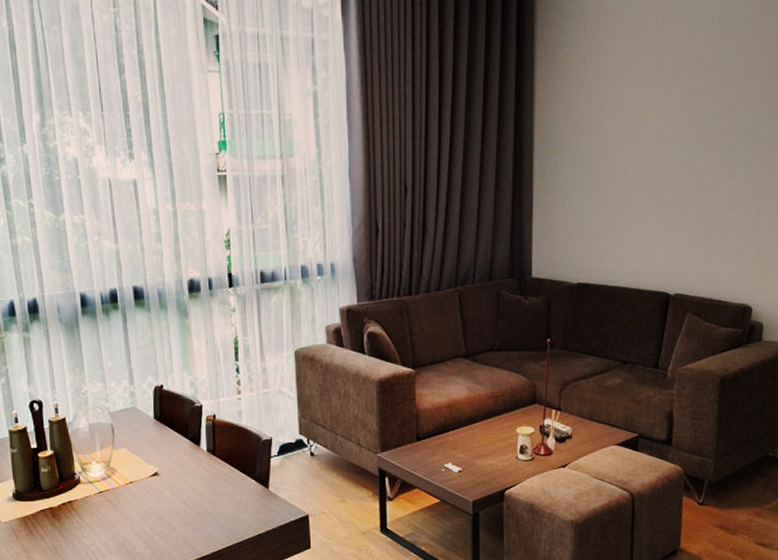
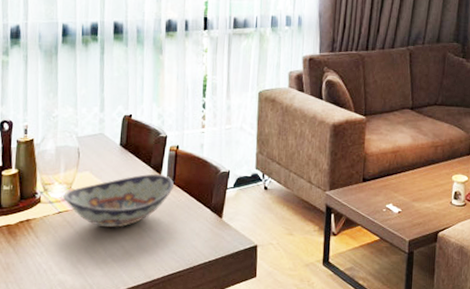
decorative bowl: none [102,446,214,505] -> present [63,174,174,228]

